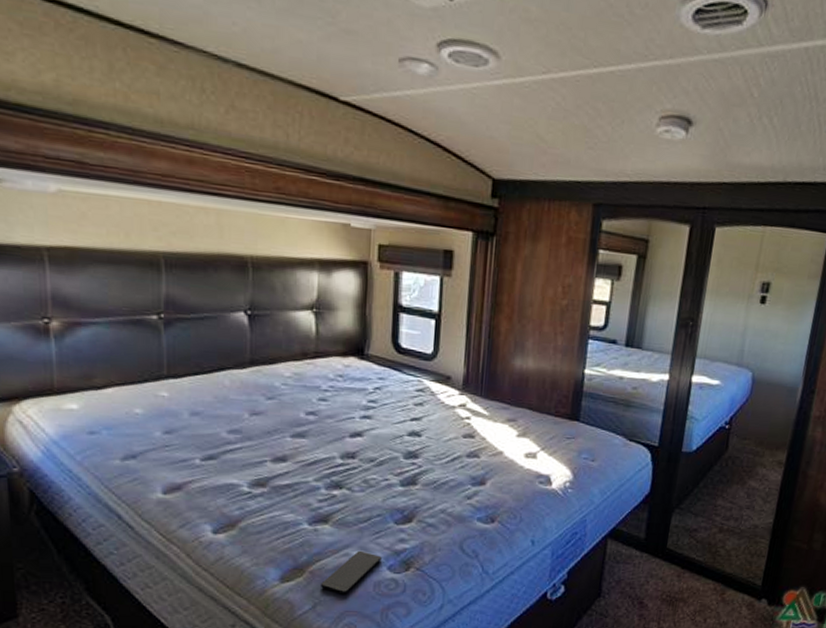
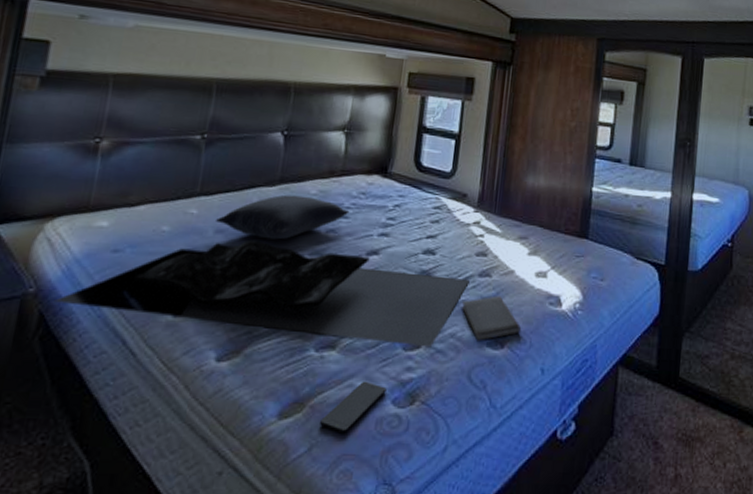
throw blanket: none [41,422,458,522] -> present [54,239,470,348]
pillow: none [189,377,328,422] -> present [216,194,350,240]
hardcover book: none [450,475,512,517] -> present [461,296,522,341]

